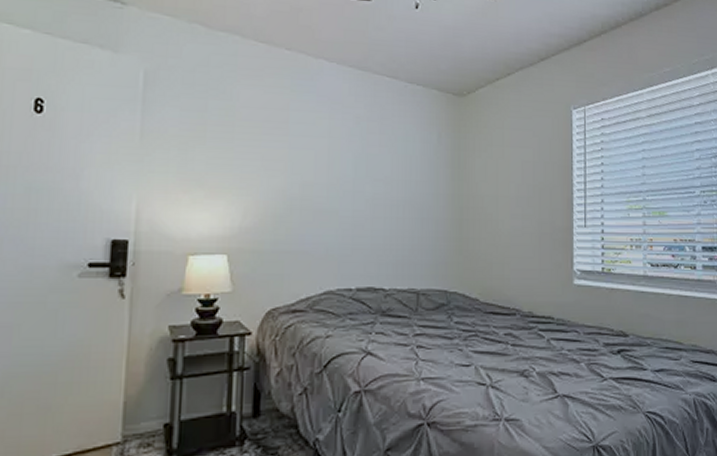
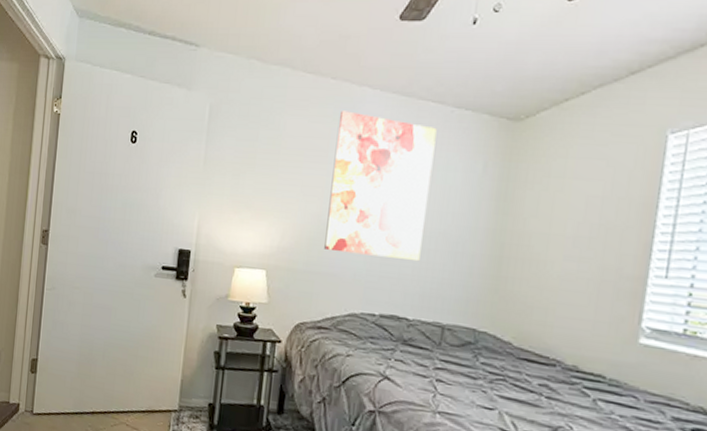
wall art: none [292,82,393,231] -> present [324,111,437,262]

